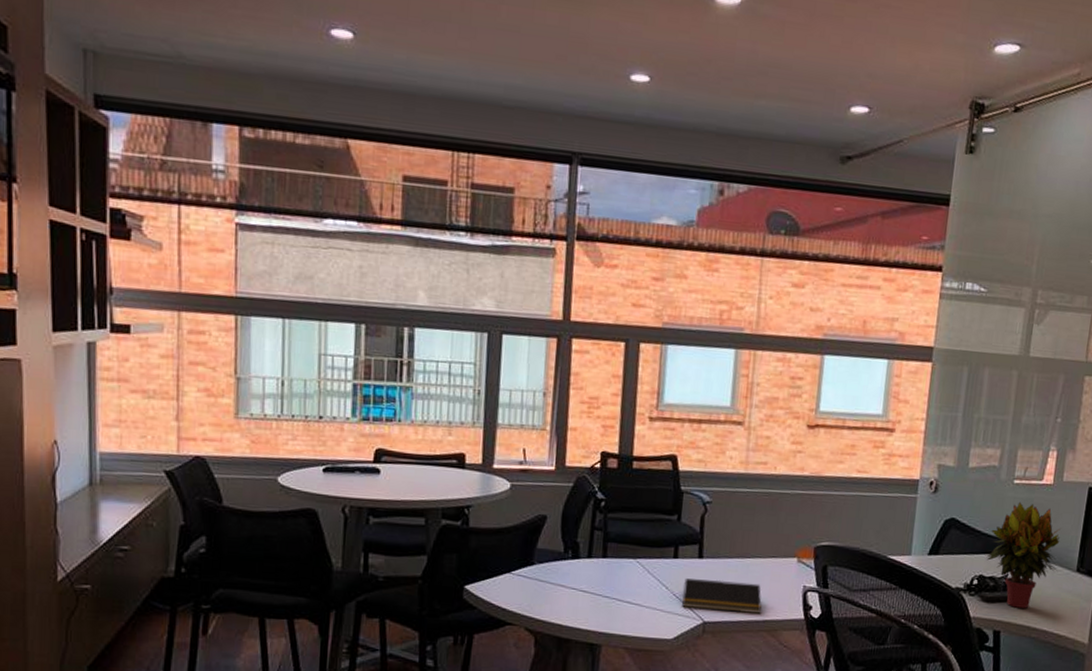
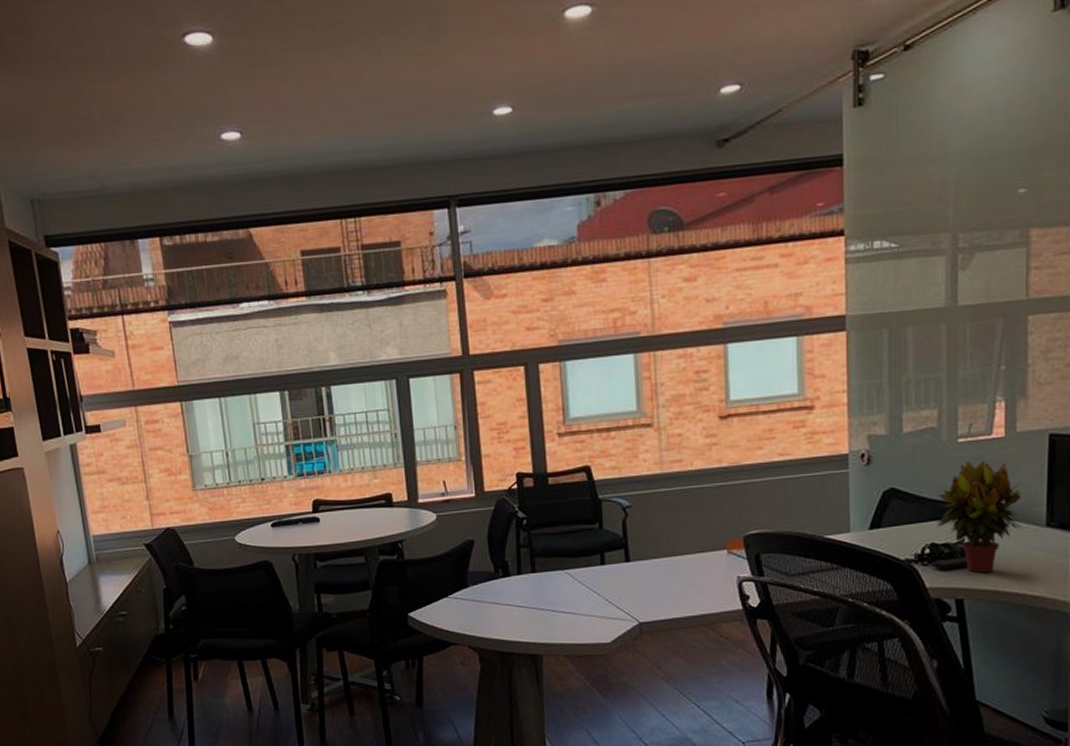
notepad: present [682,578,762,614] -> none [614,580,696,611]

